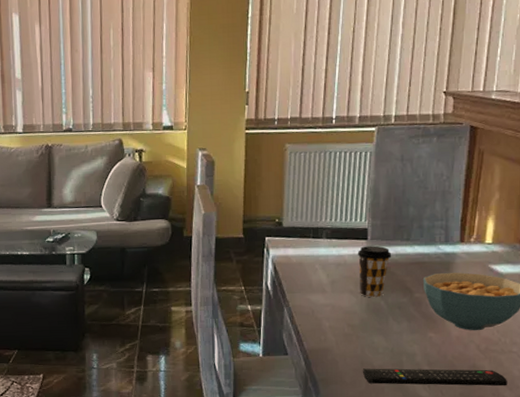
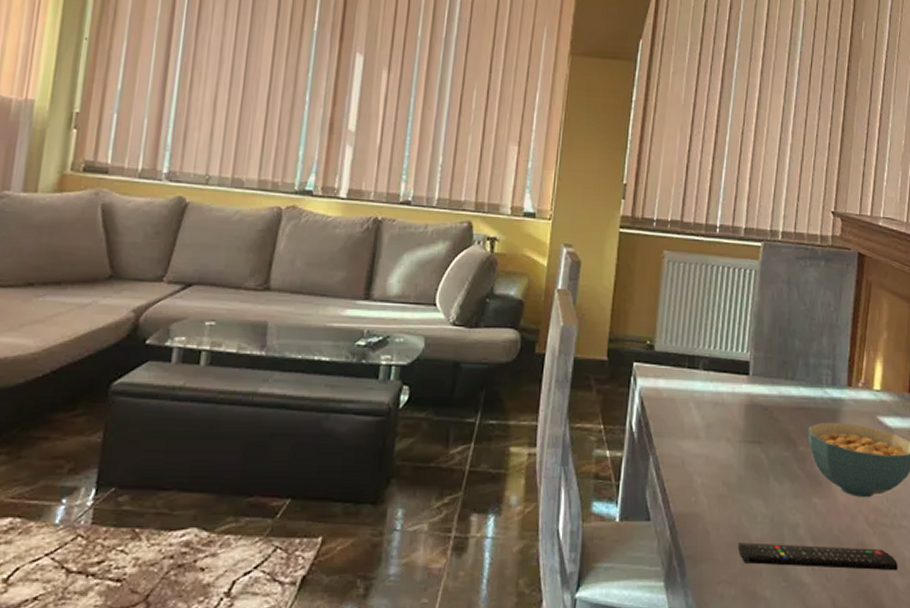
coffee cup: present [357,245,392,298] -> none [737,383,775,449]

